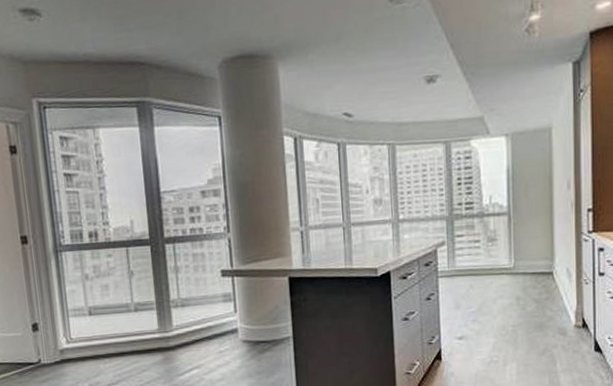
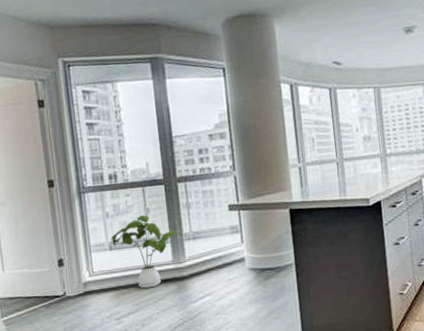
house plant: none [90,278,170,358] -> present [110,215,183,289]

